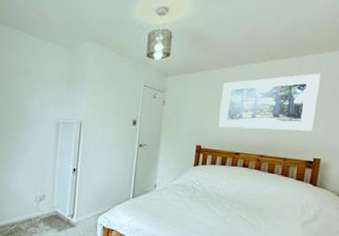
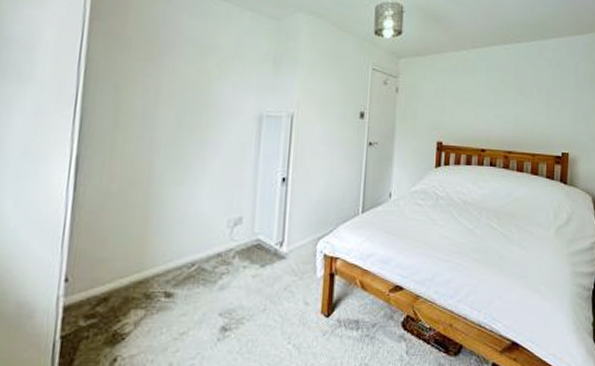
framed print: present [218,73,321,132] -> none [460,59,561,123]

